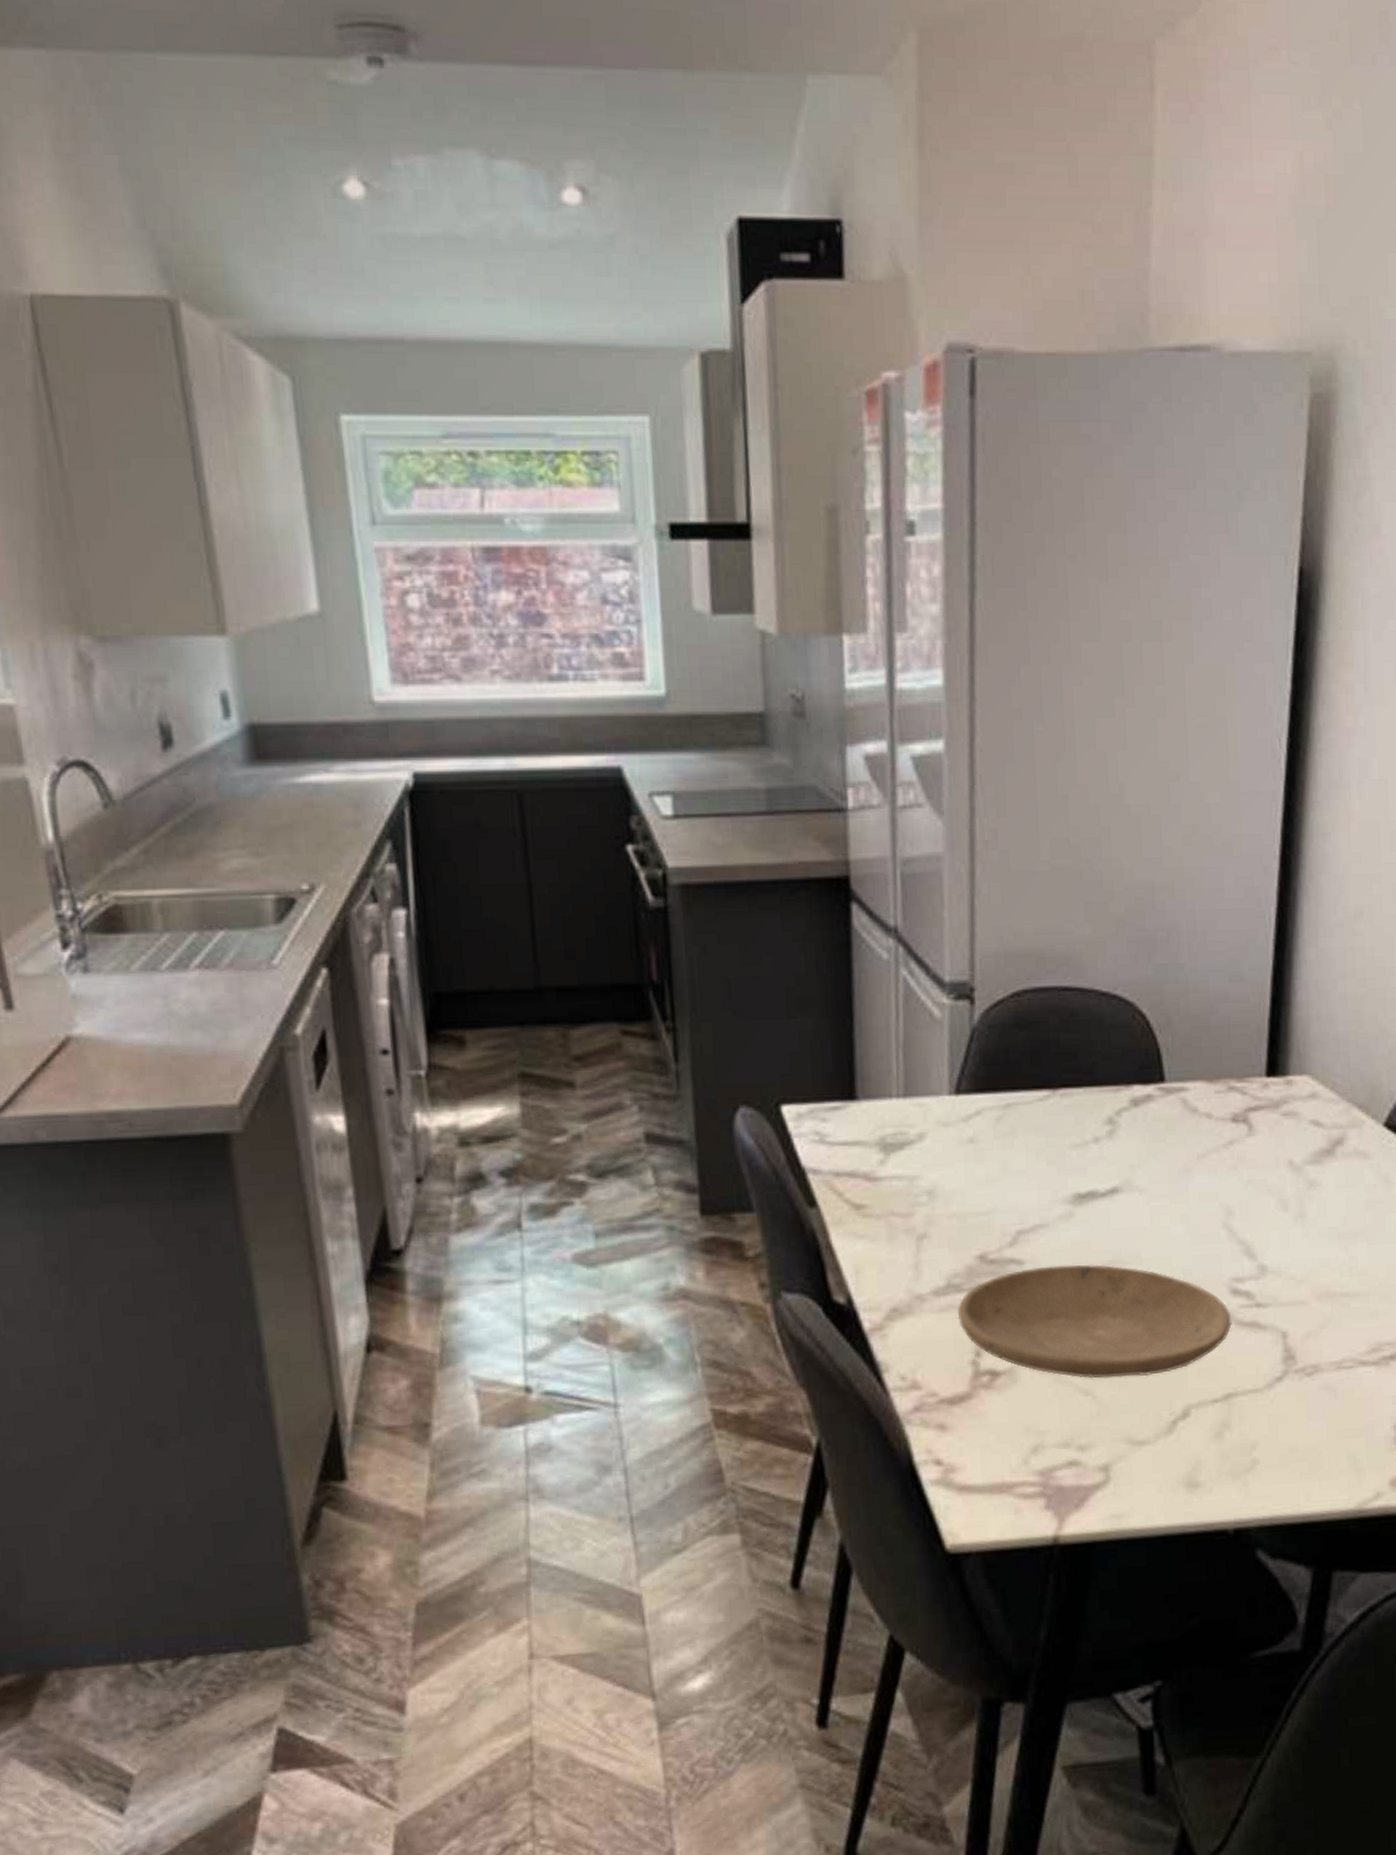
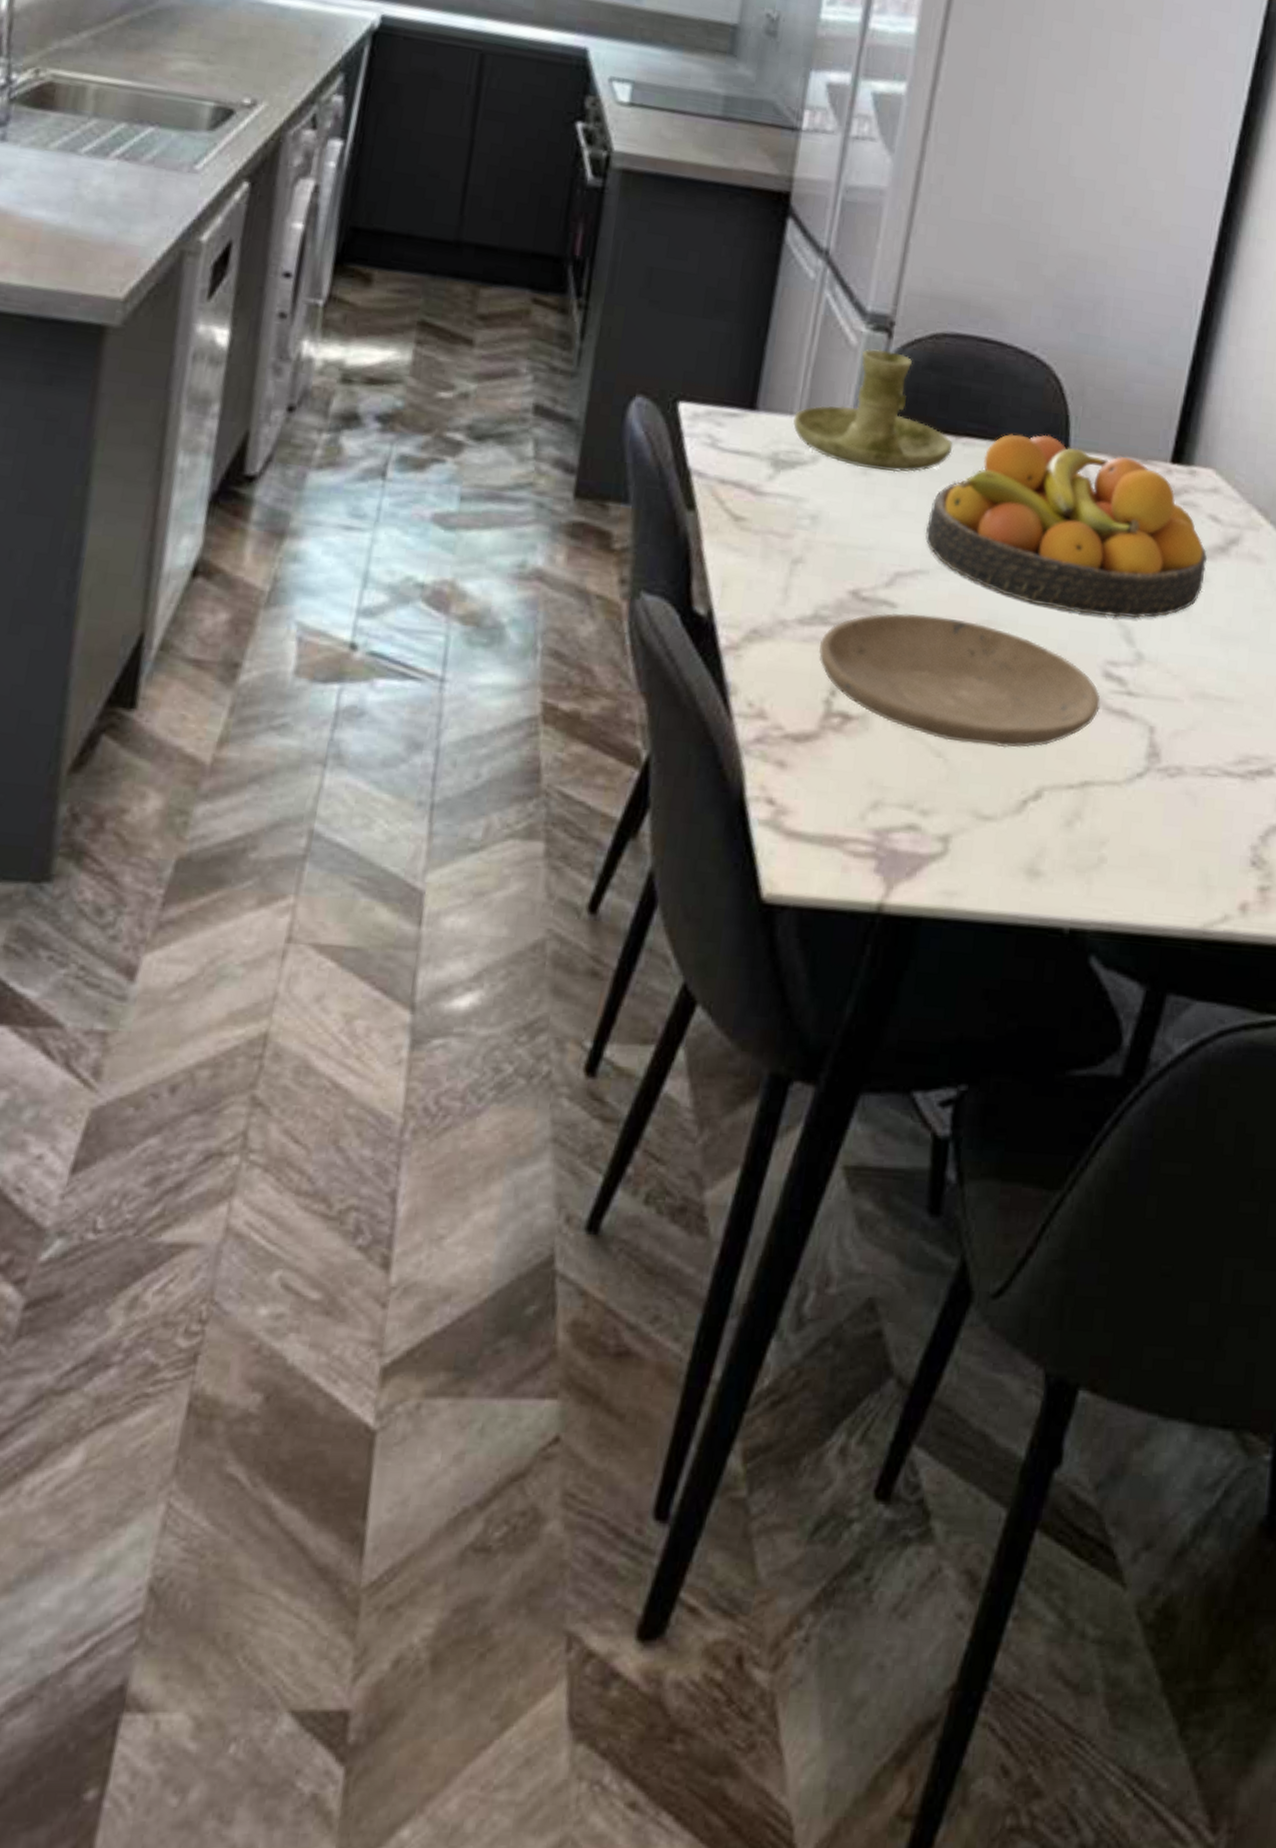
candle holder: none [893,1017,1052,1137] -> present [792,348,953,472]
fruit bowl: none [1039,1071,1315,1238] -> present [925,433,1208,618]

